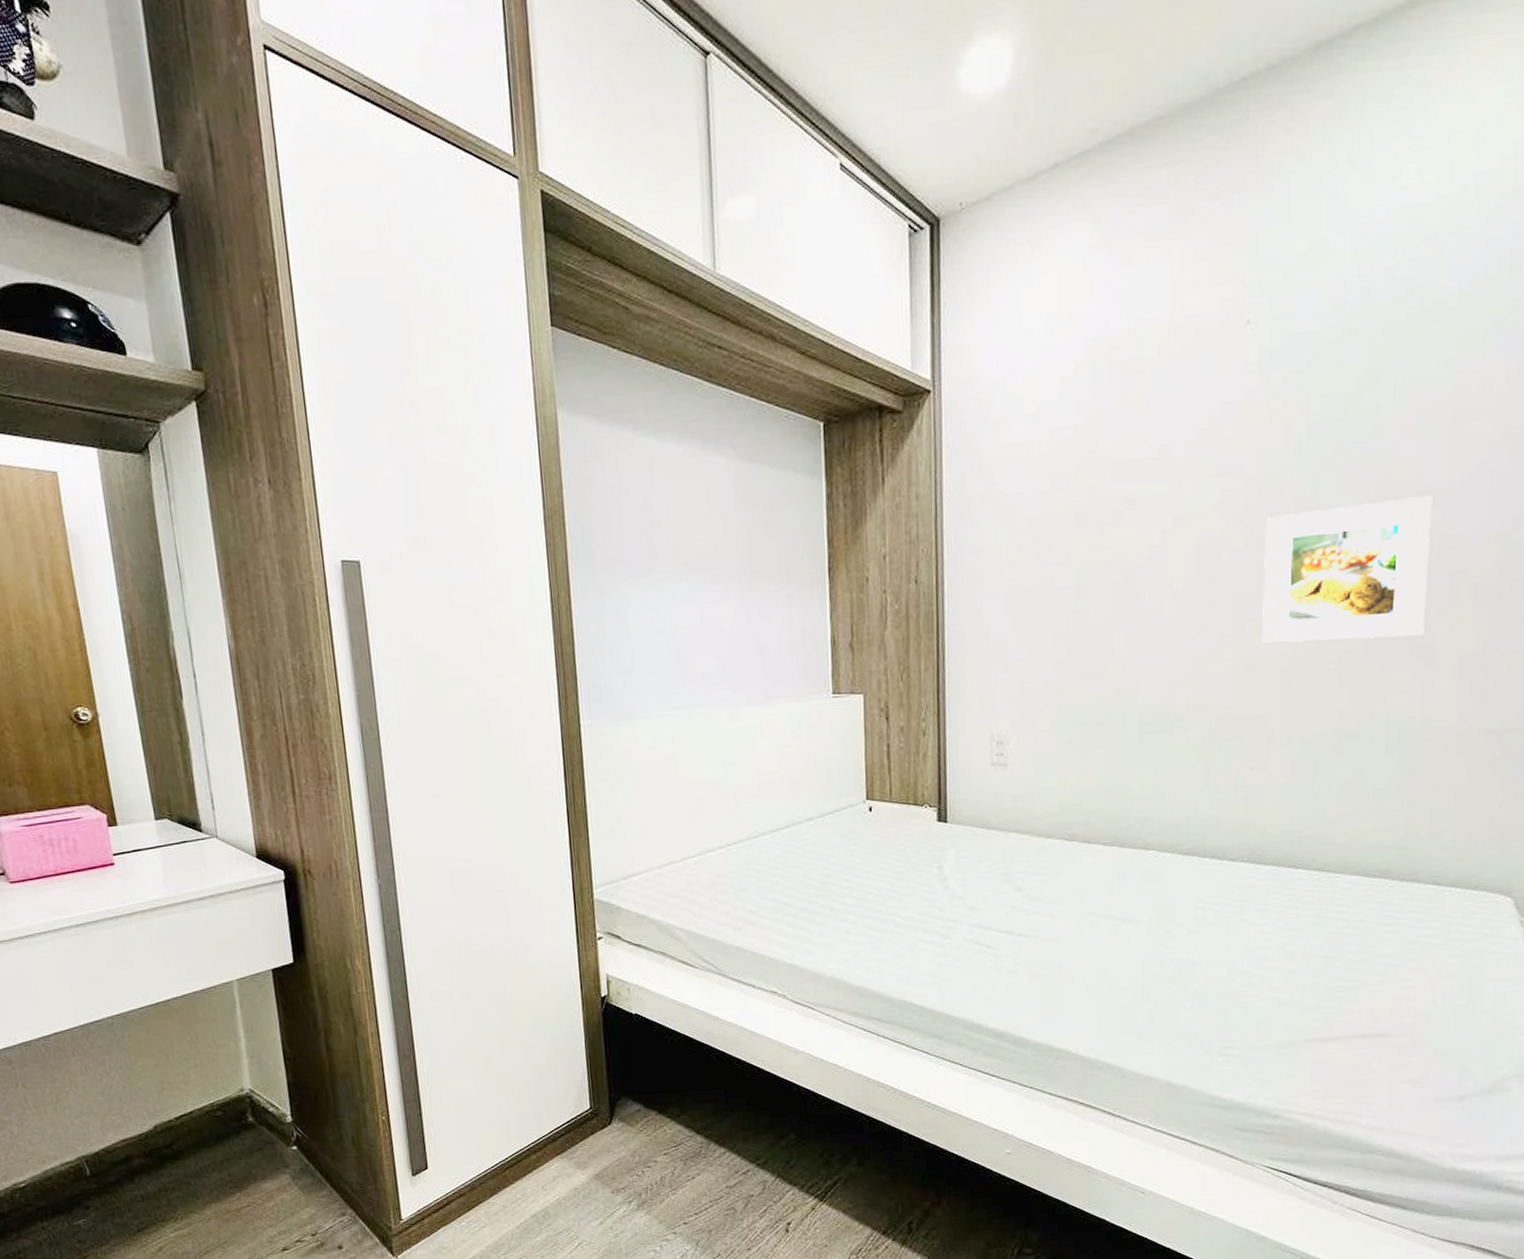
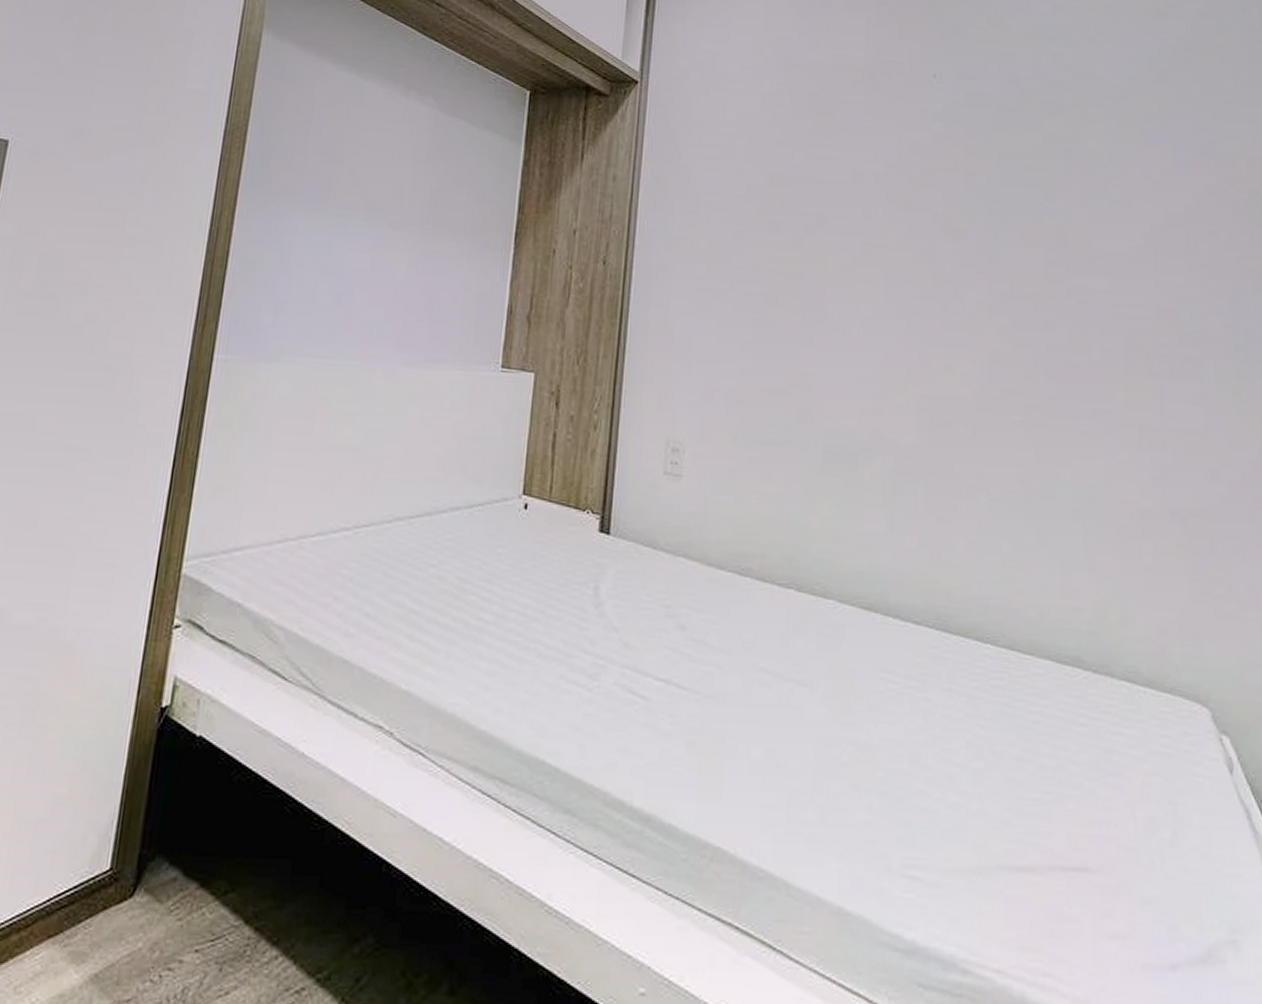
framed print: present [1262,496,1432,644] -> none [948,257,1104,401]

